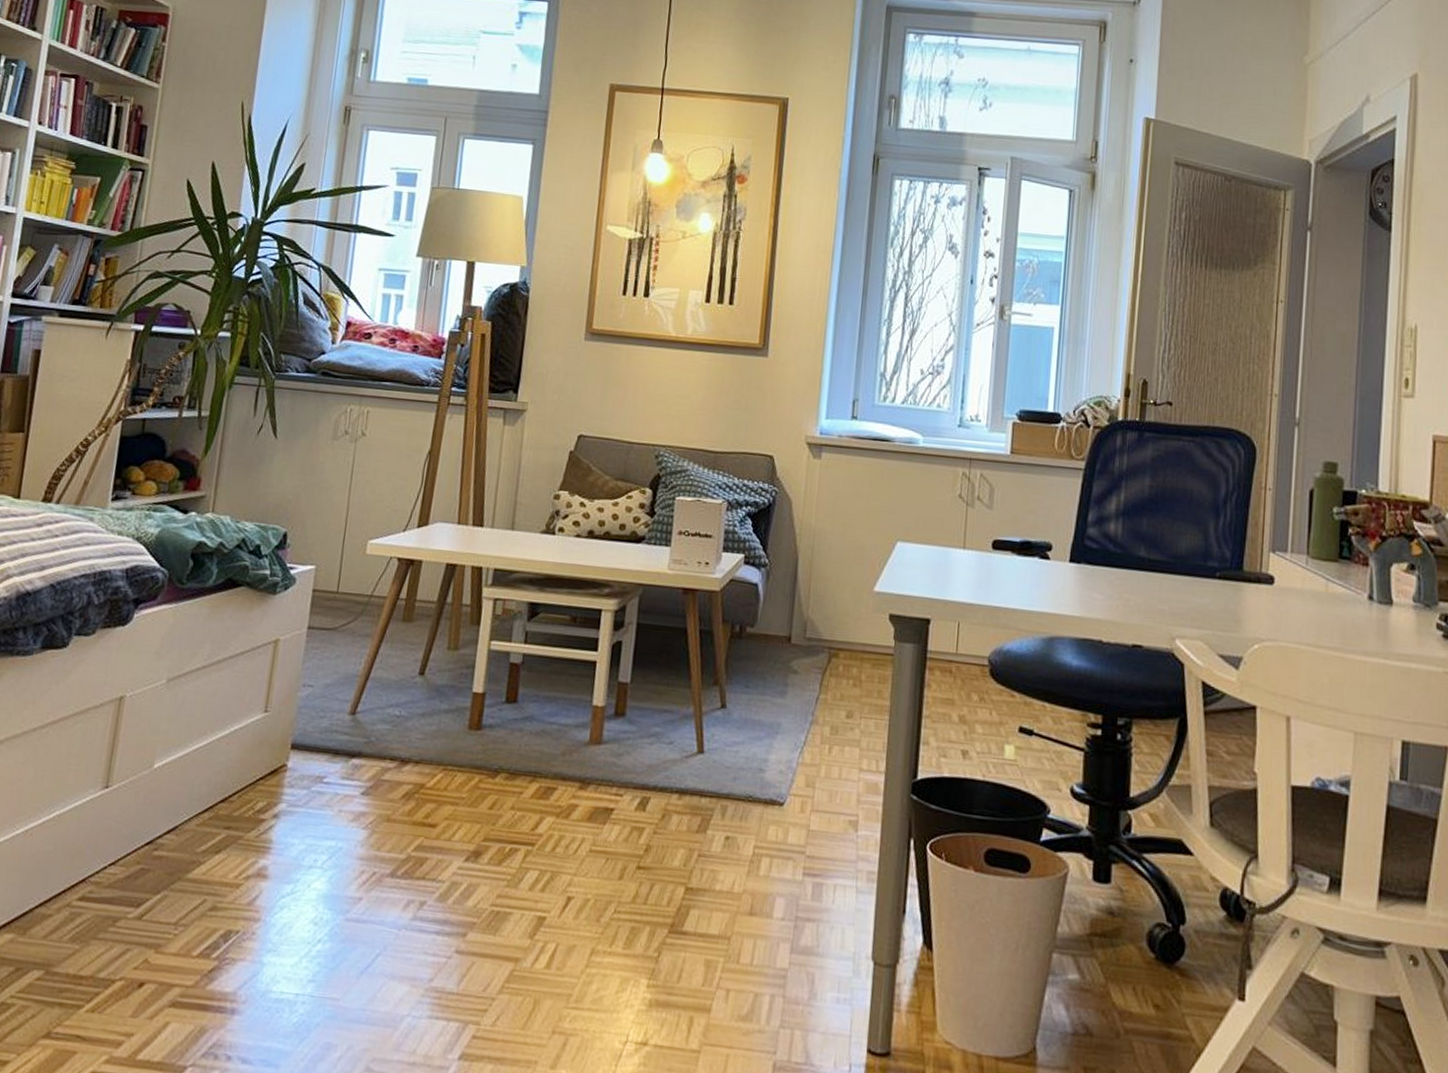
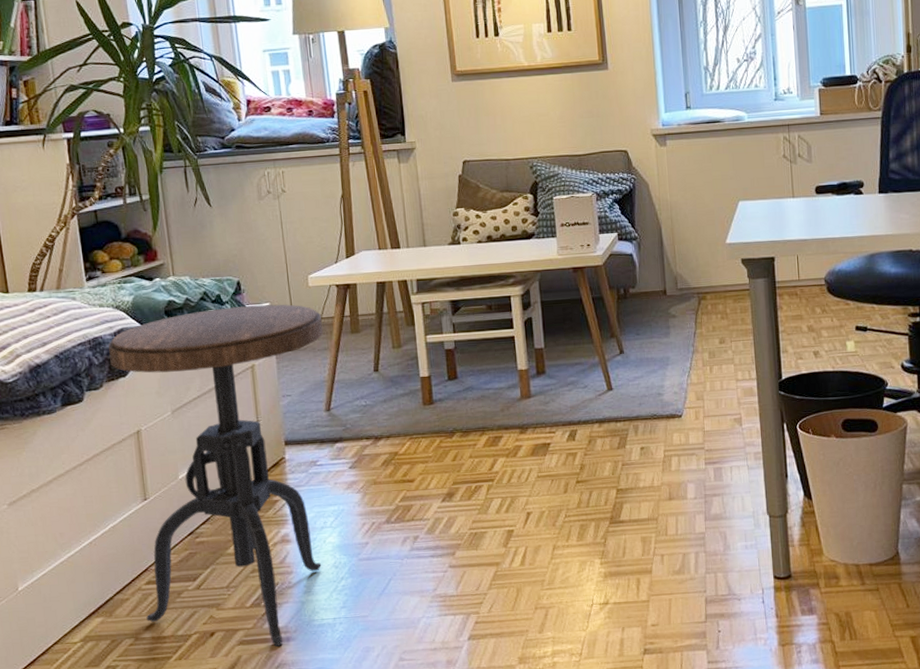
side table: none [66,561,372,1019] -> present [108,304,324,647]

